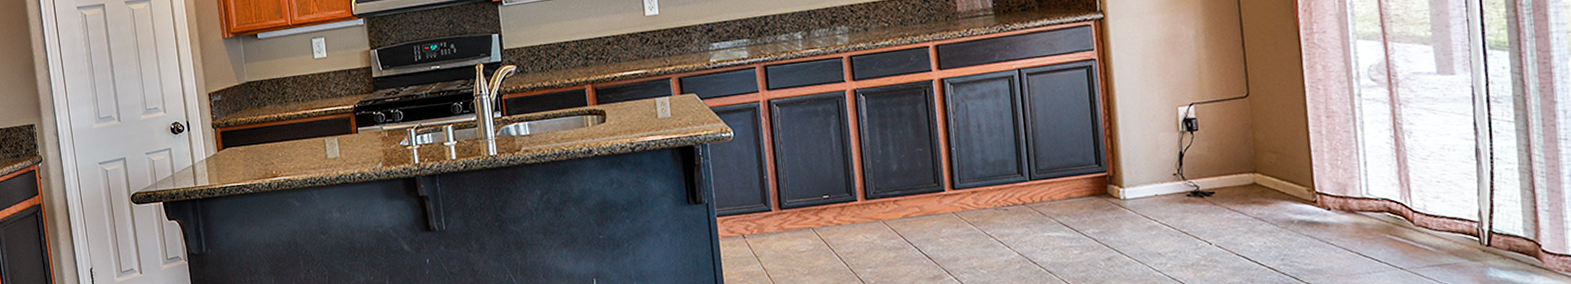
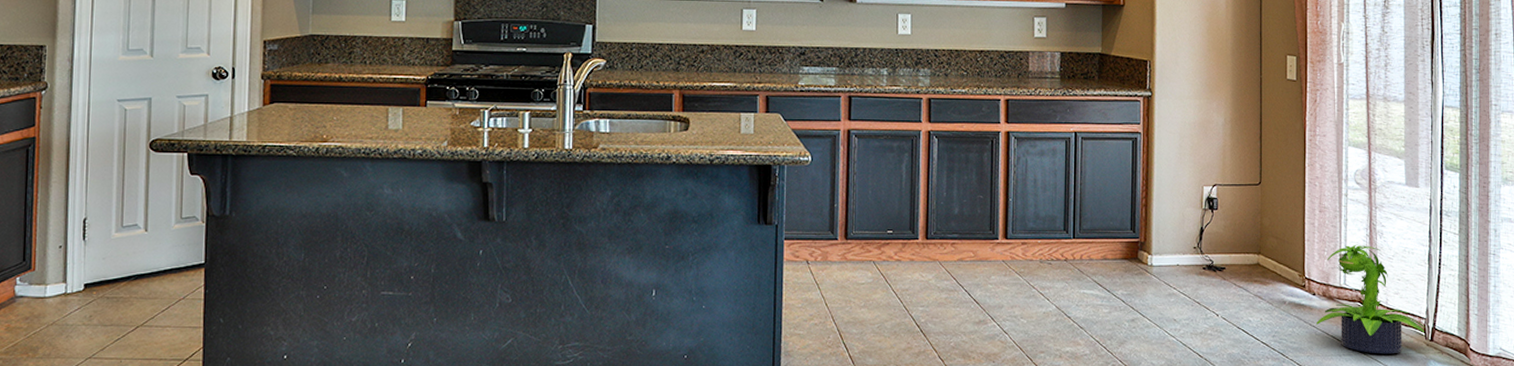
potted plant: none [1335,147,1479,267] -> present [1316,244,1425,354]

